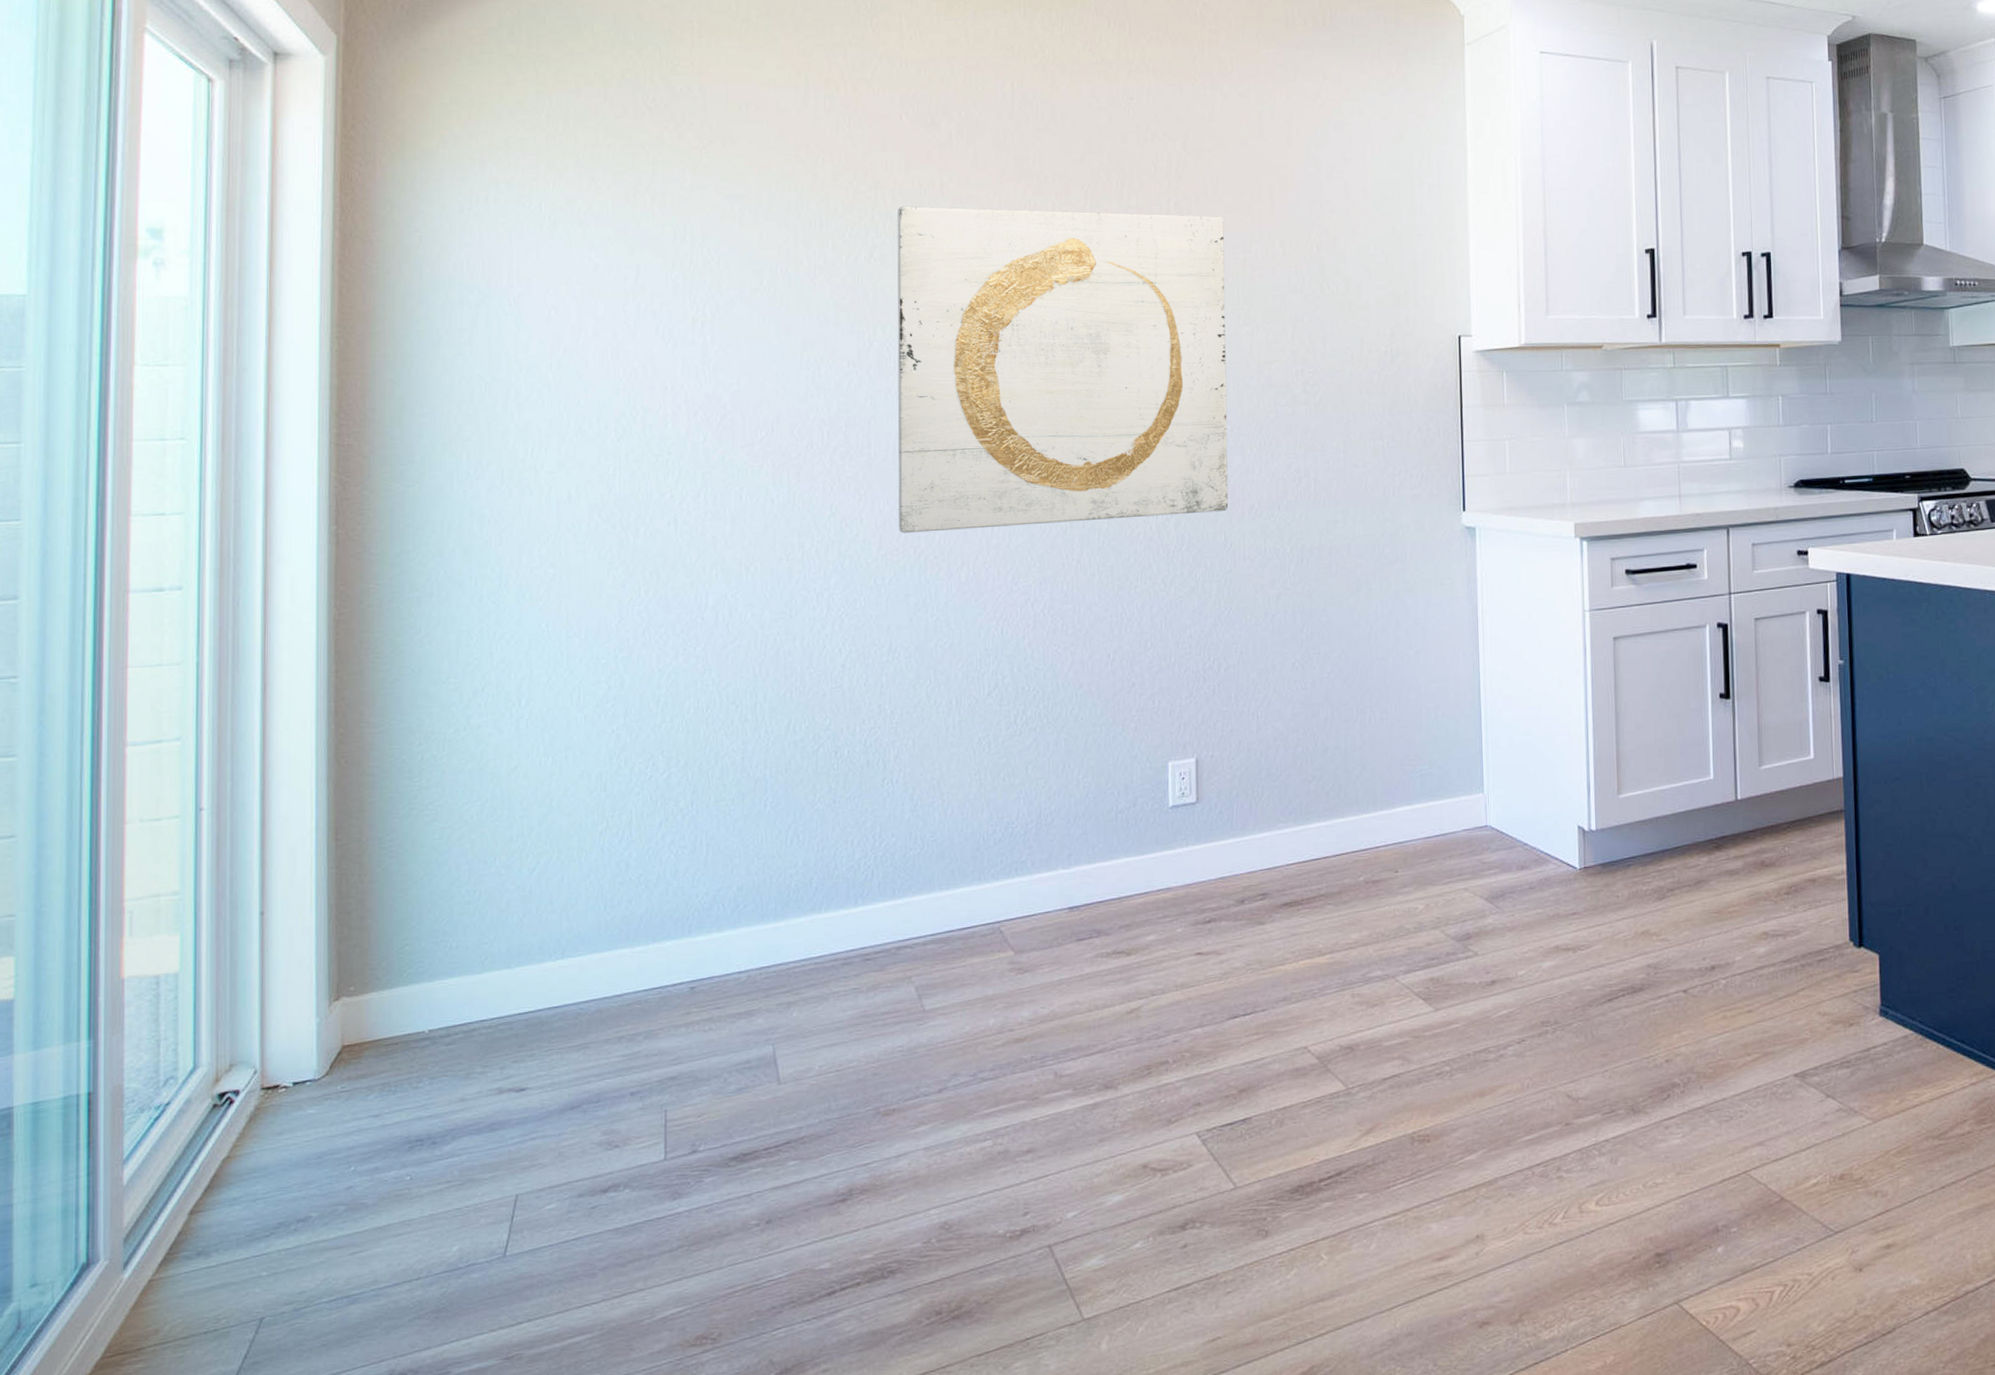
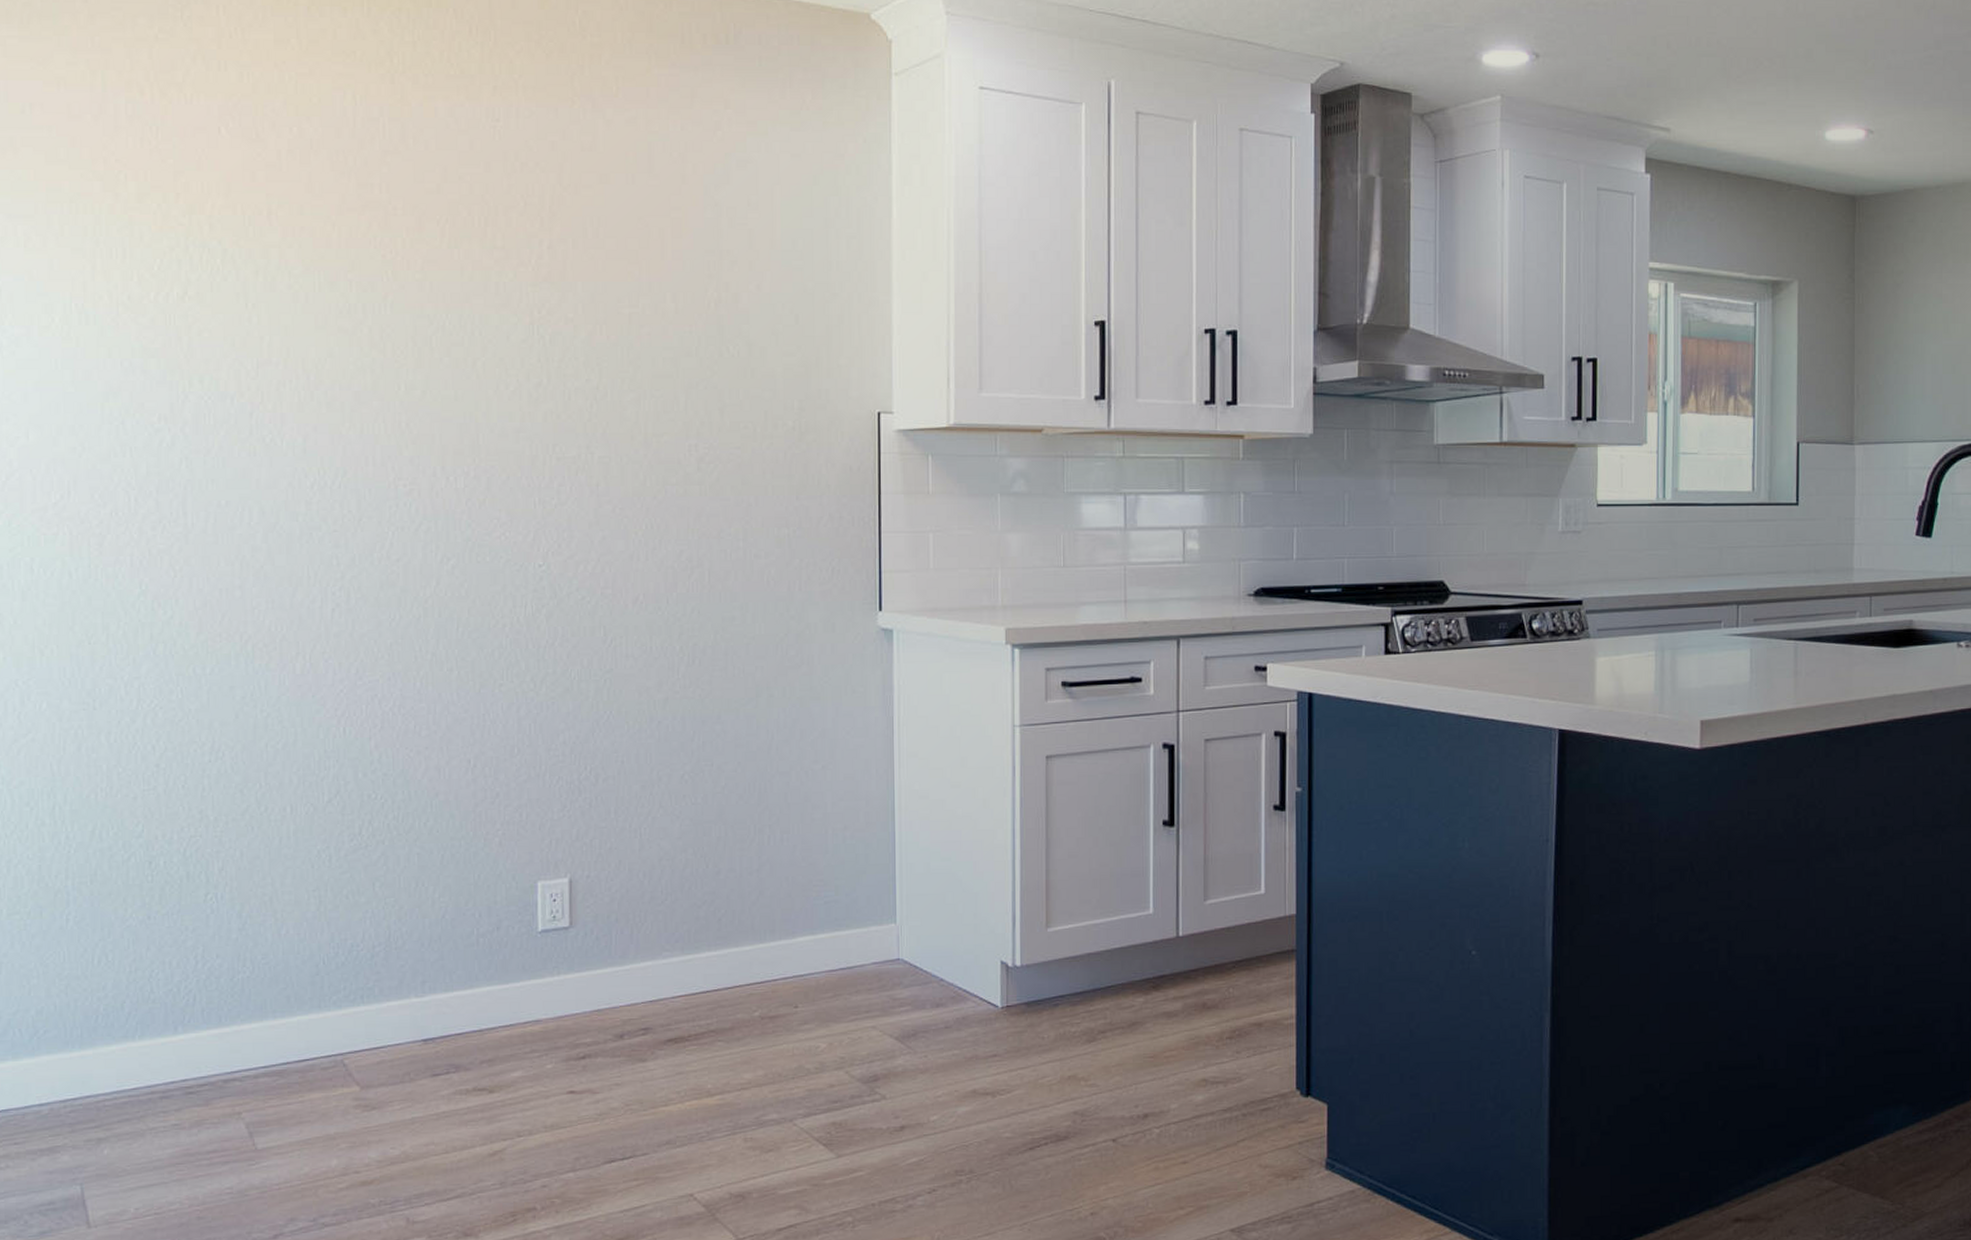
wall art: present [897,206,1229,533] -> none [215,236,609,617]

